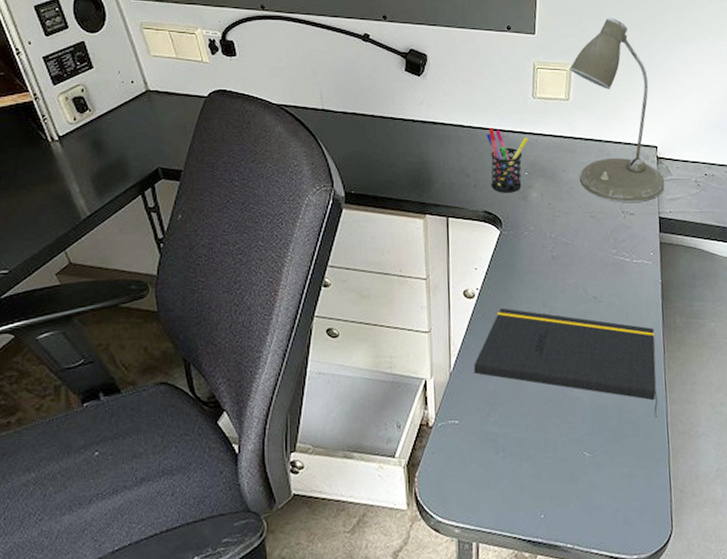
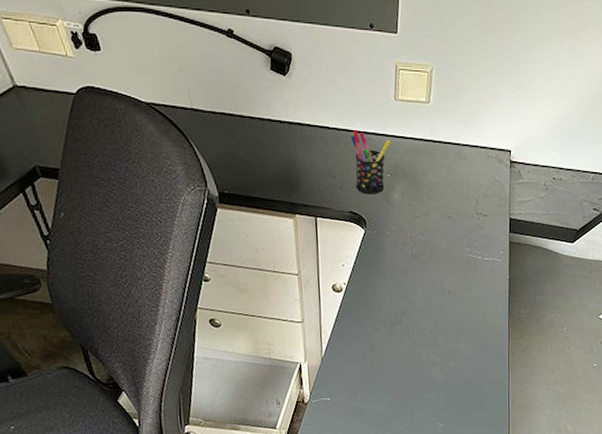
notepad: present [473,308,657,417] -> none [342,301,501,394]
desk lamp: present [569,18,665,203] -> none [430,17,516,205]

